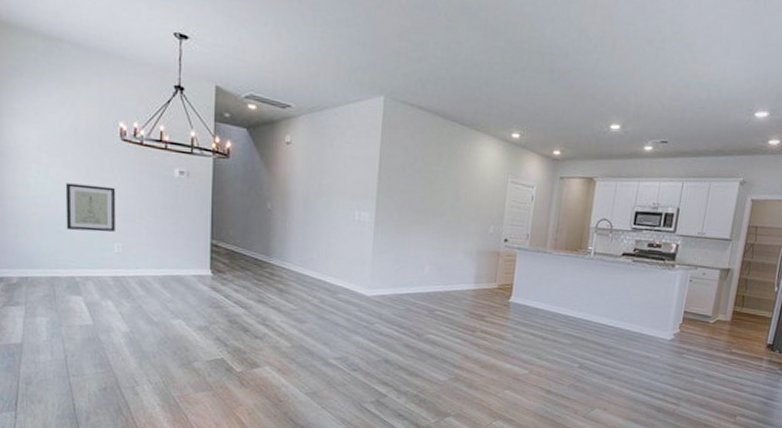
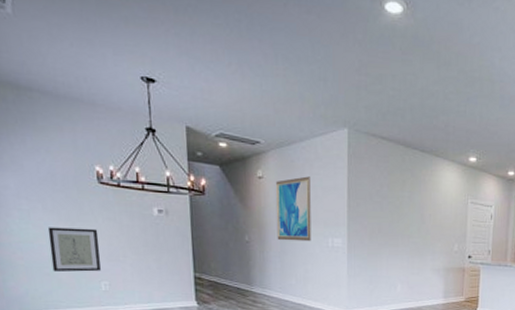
wall art: none [301,144,341,214] -> present [276,176,312,242]

